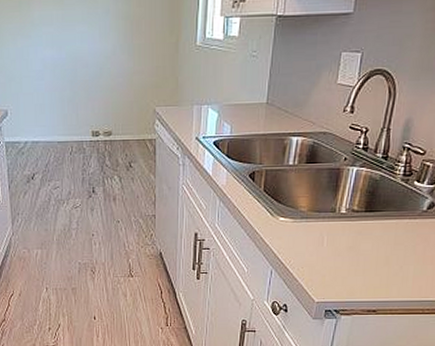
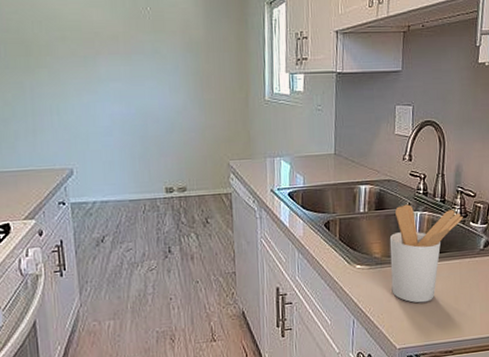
utensil holder: none [315,159,407,260] -> present [389,204,463,303]

